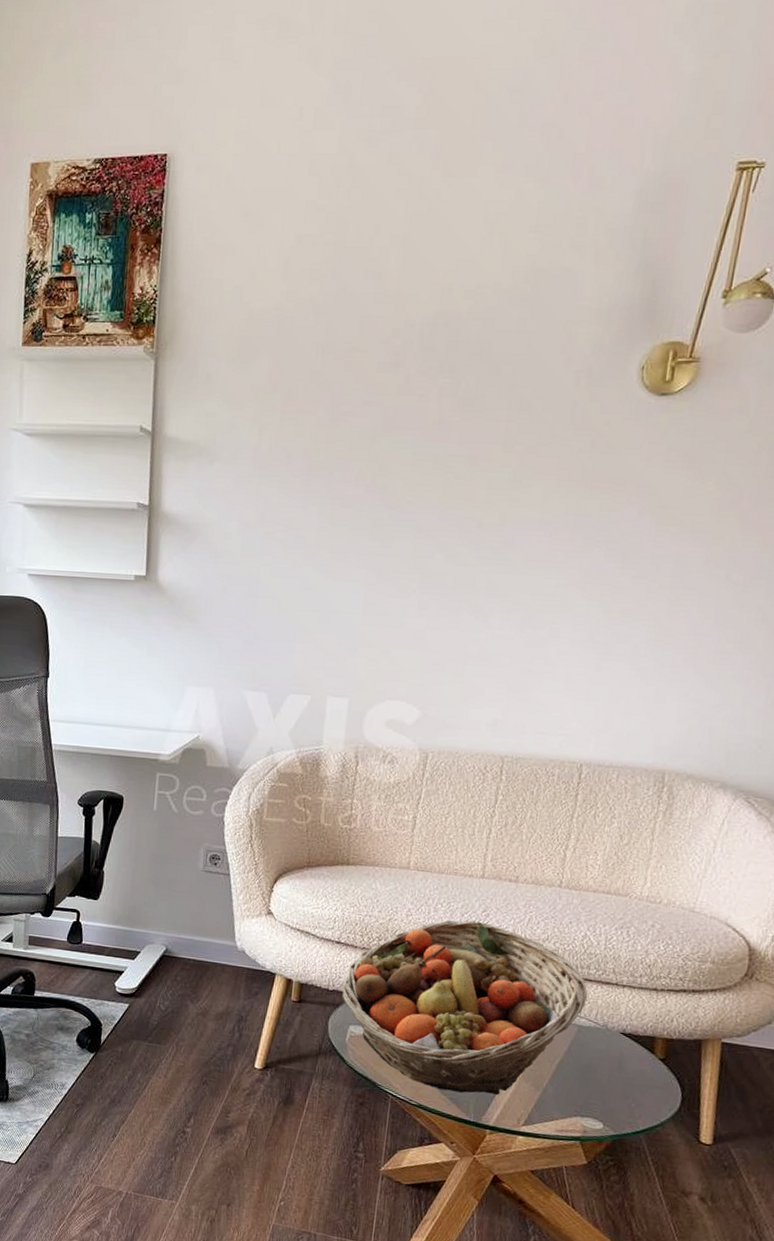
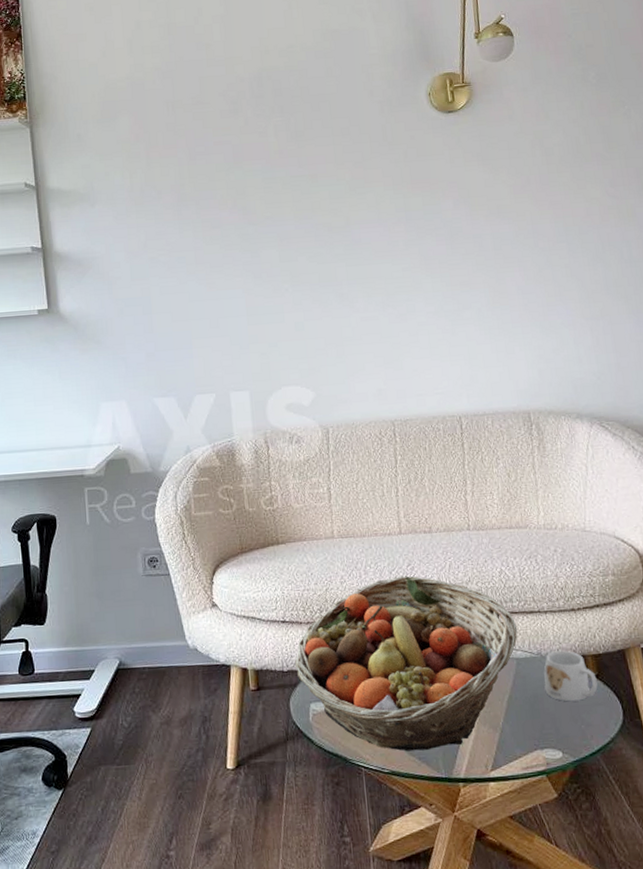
mug: none [601,1026,662,1080] -> present [543,650,598,702]

